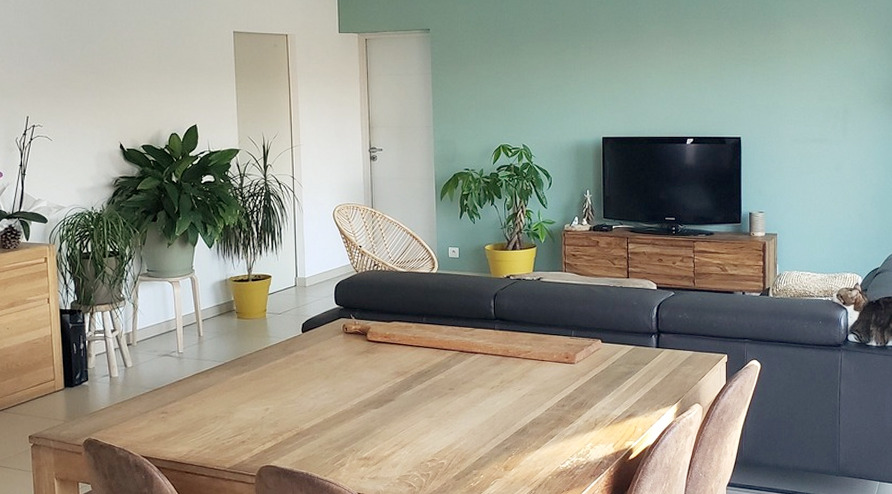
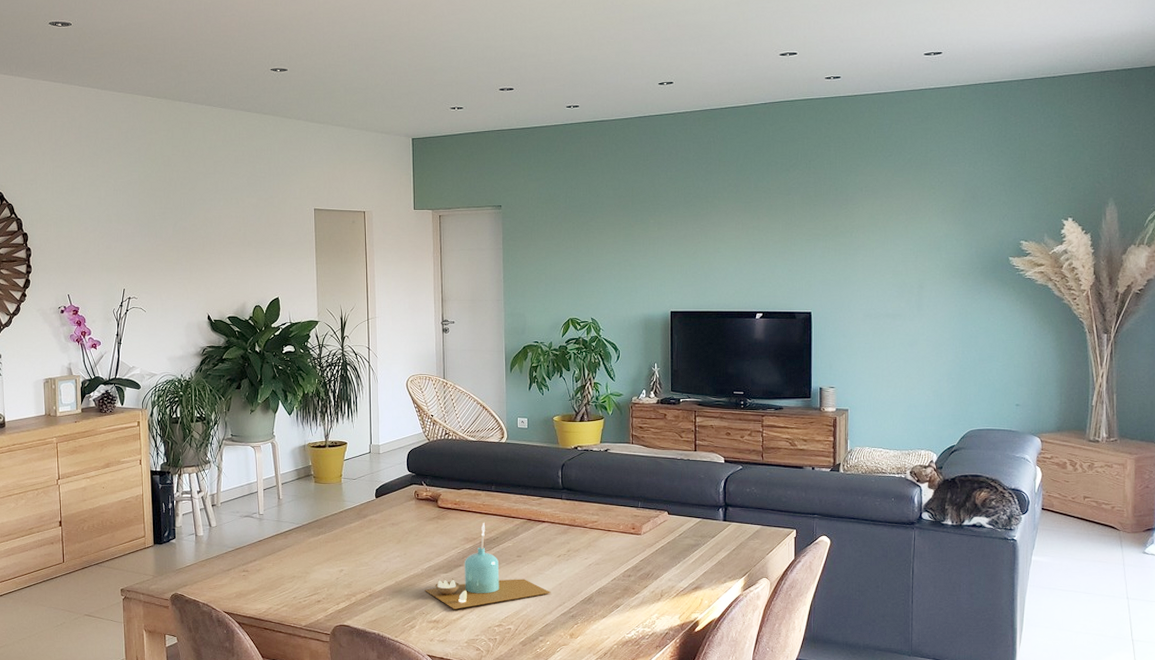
candle: none [355,356,485,445] -> present [425,523,551,609]

